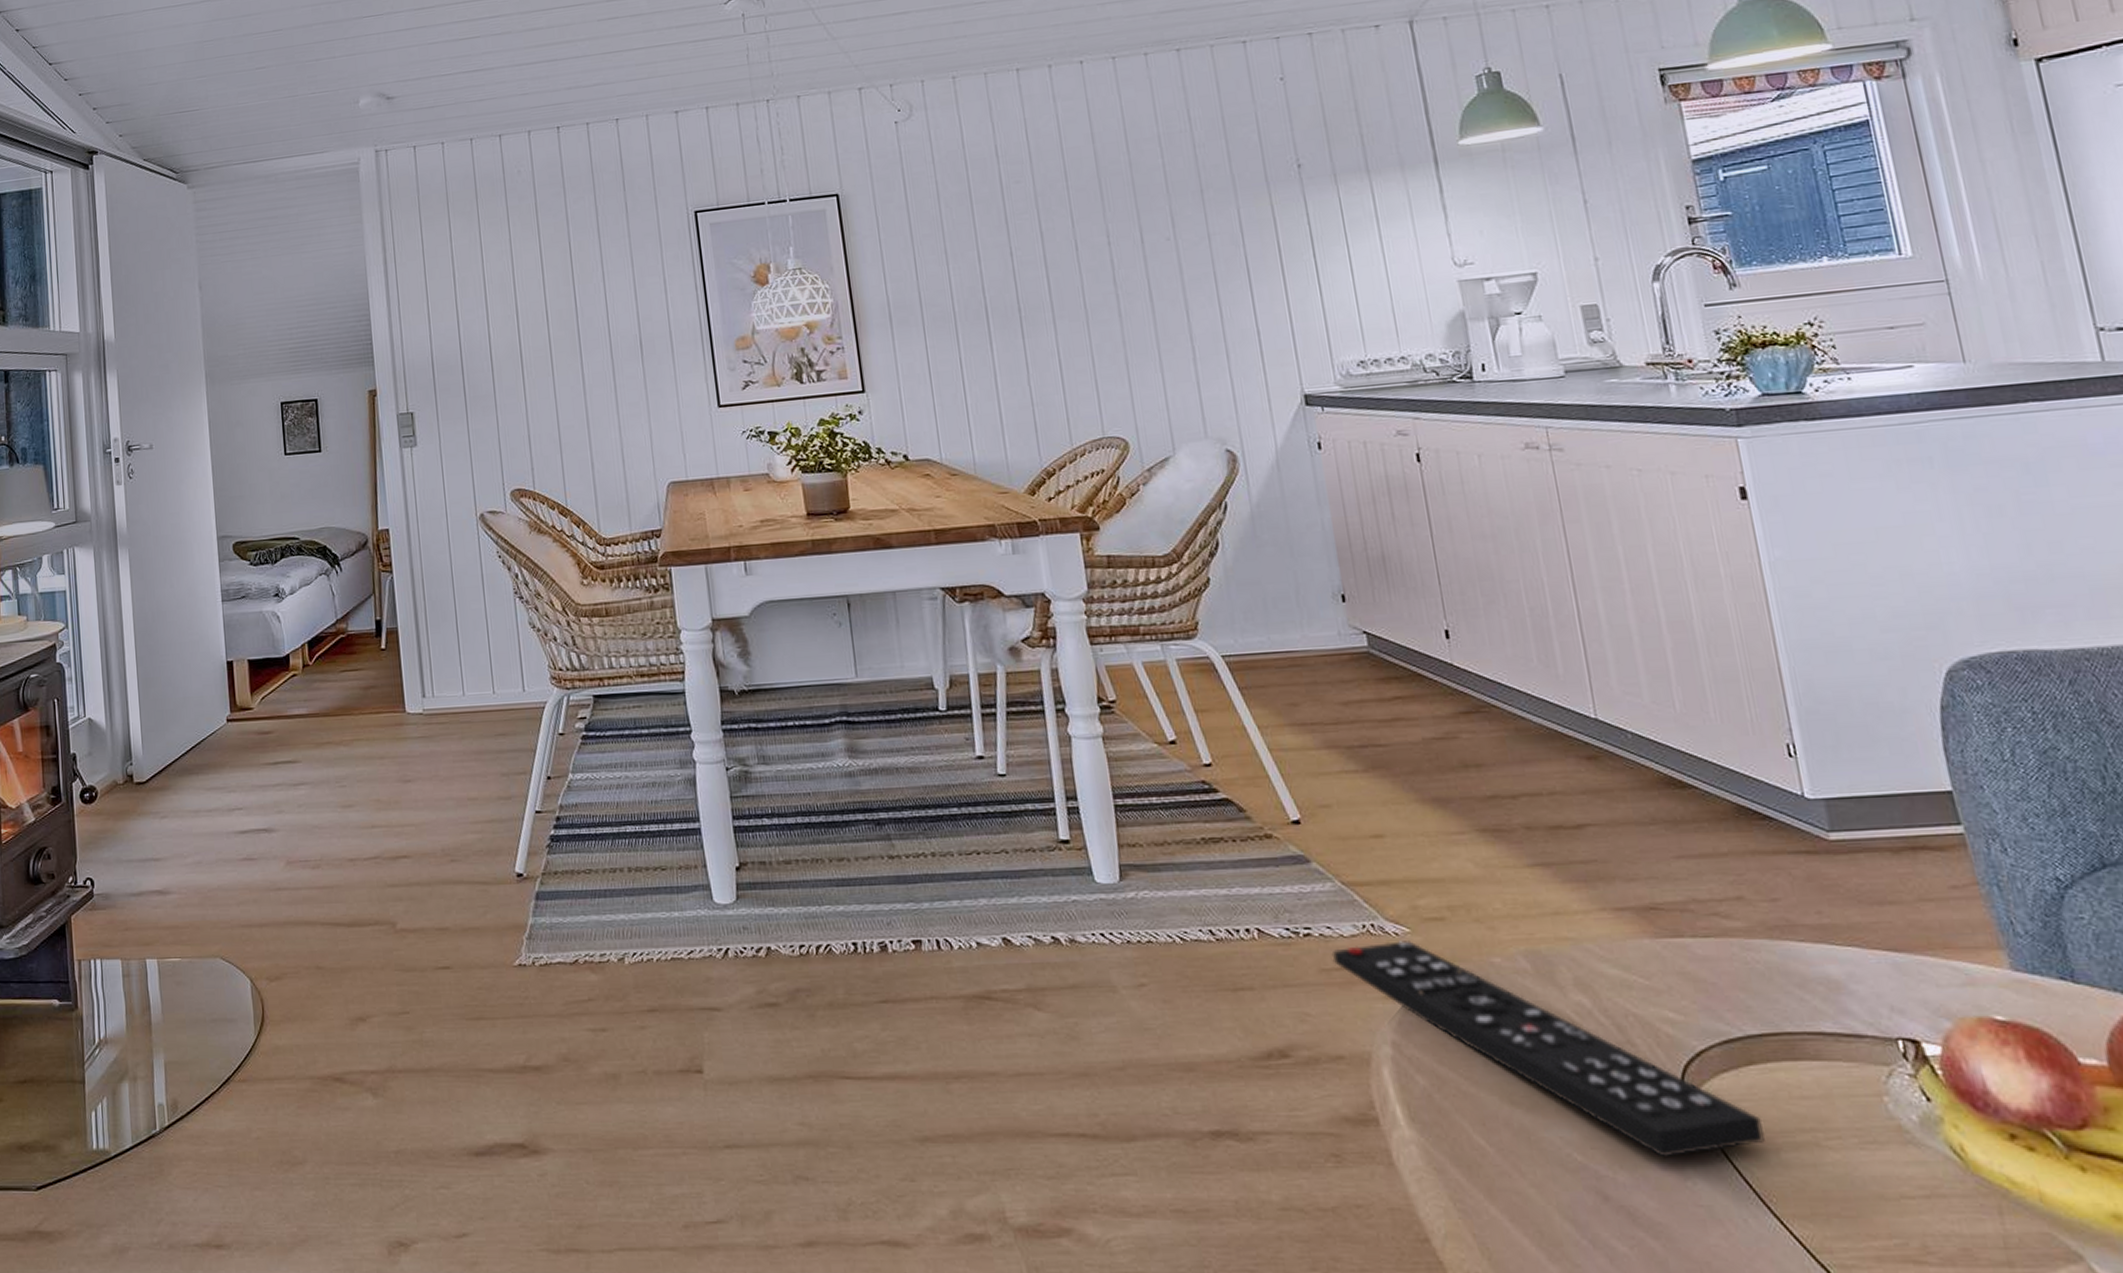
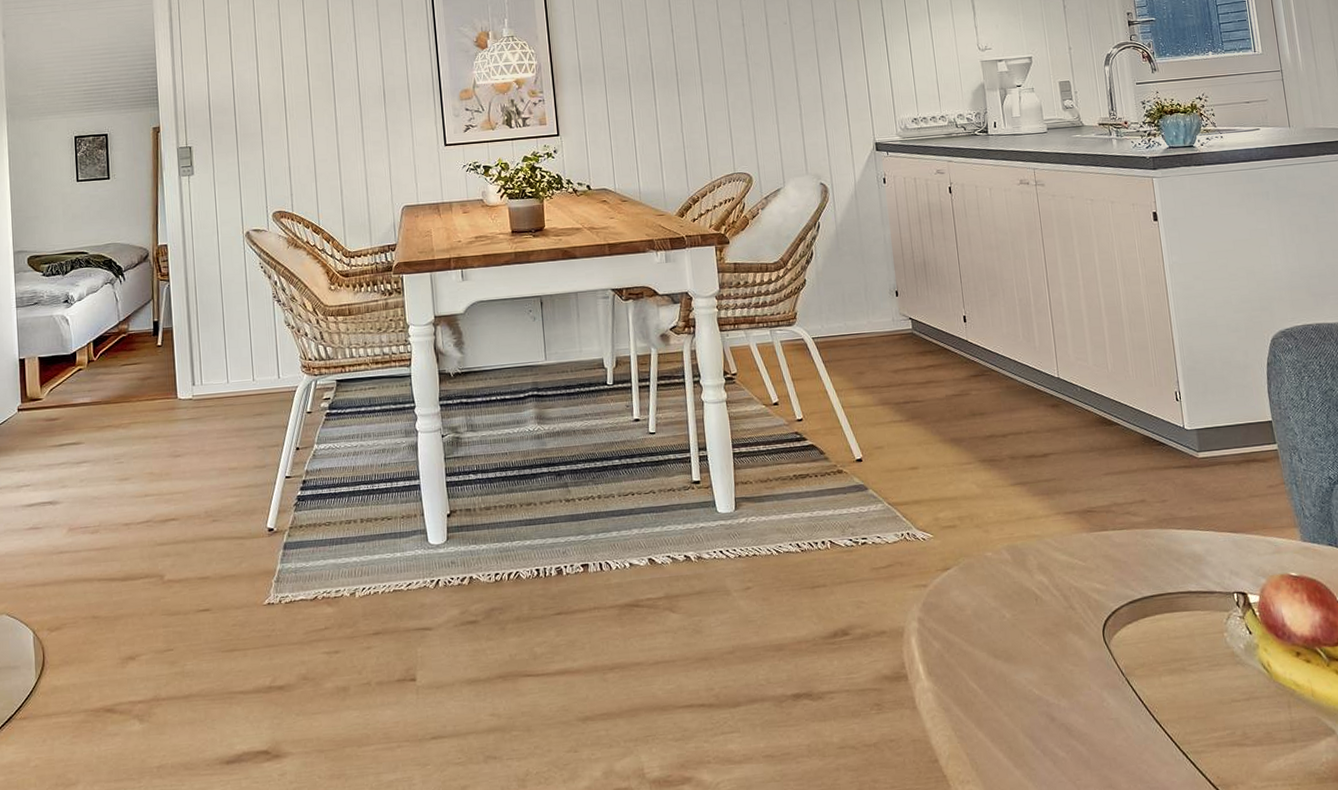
remote control: present [1331,941,1765,1158] -> none [880,543,1152,687]

